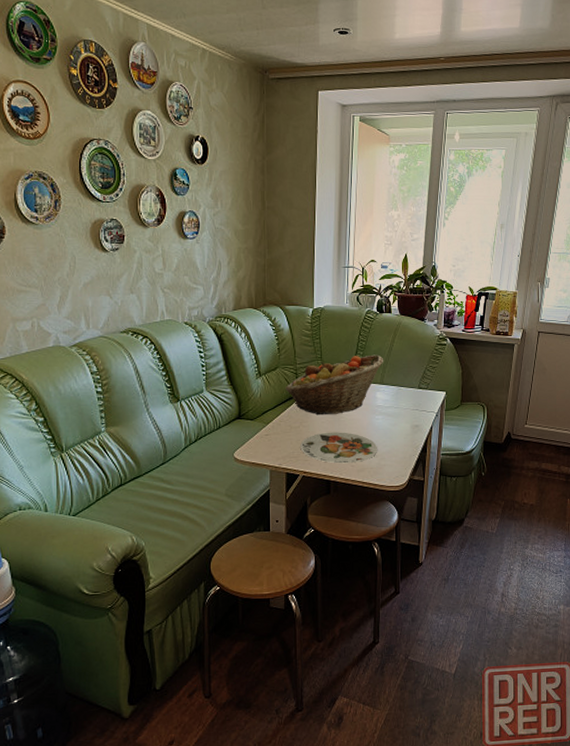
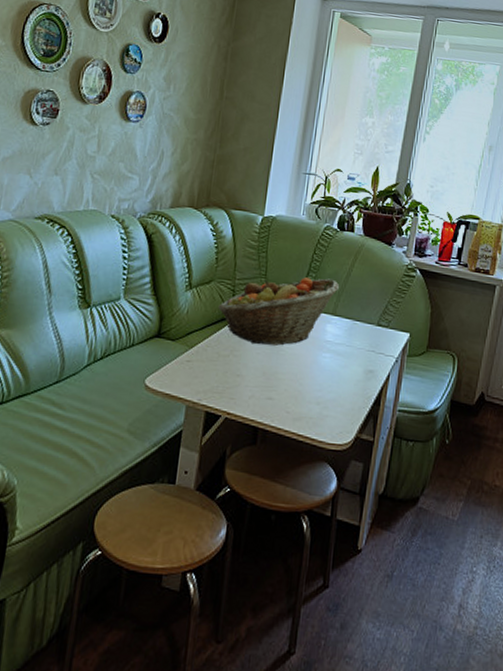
plate: present [300,432,378,464] -> none [227,366,321,409]

